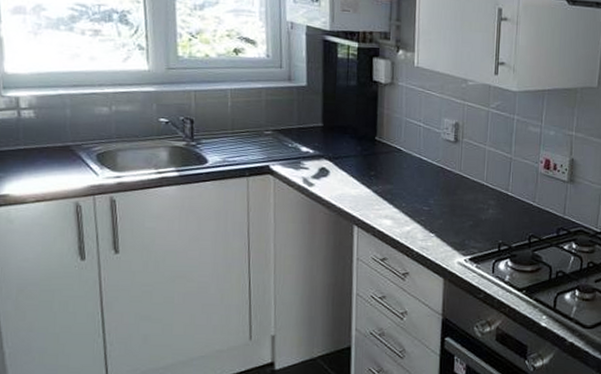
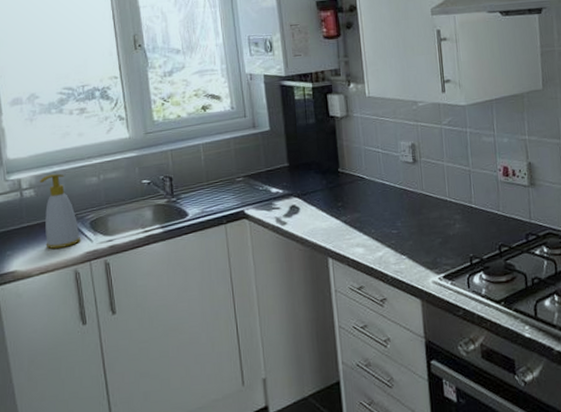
soap bottle: none [40,97,86,177] -> present [39,173,81,249]

